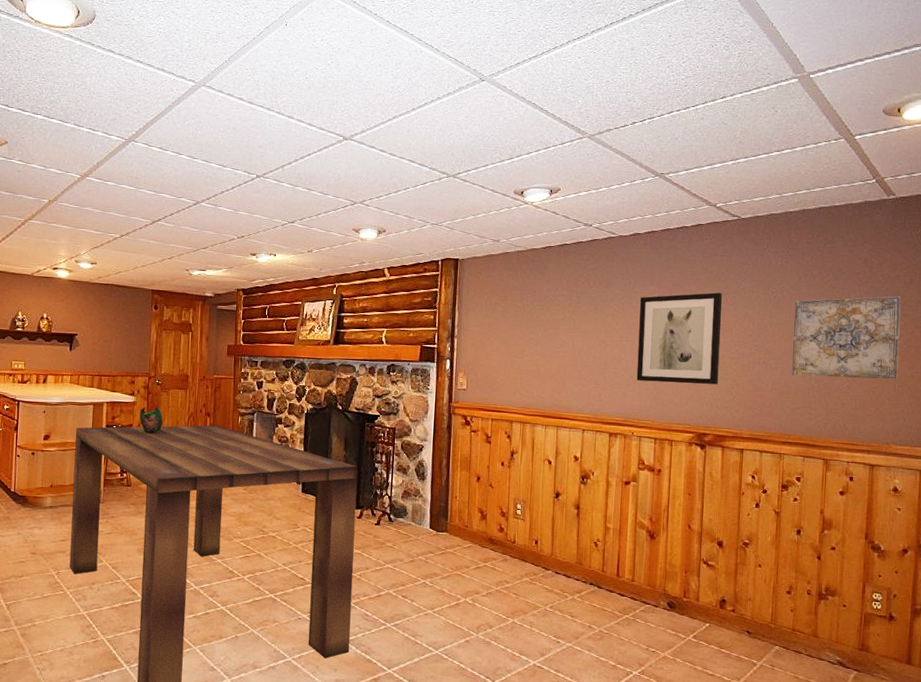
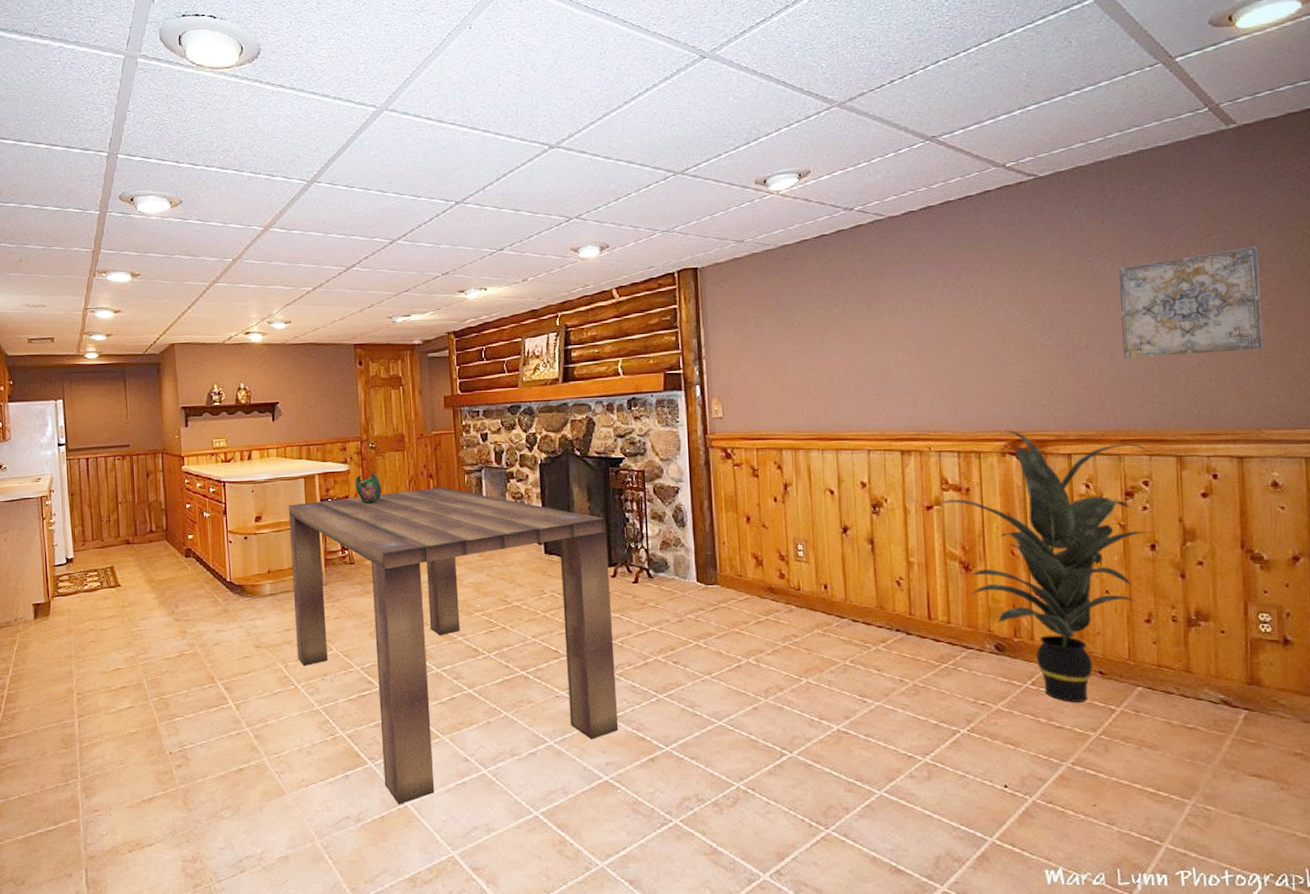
indoor plant: none [635,425,804,655] -> present [938,431,1152,702]
wall art: present [636,292,723,385] -> none [922,270,1030,386]

